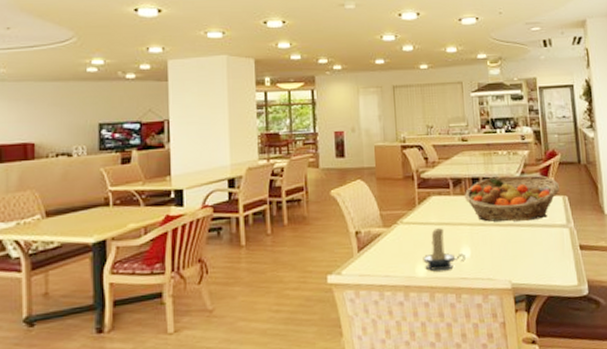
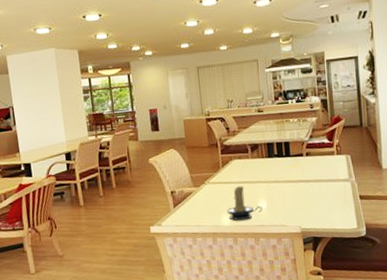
fruit basket: present [464,175,559,222] -> none [260,138,343,179]

